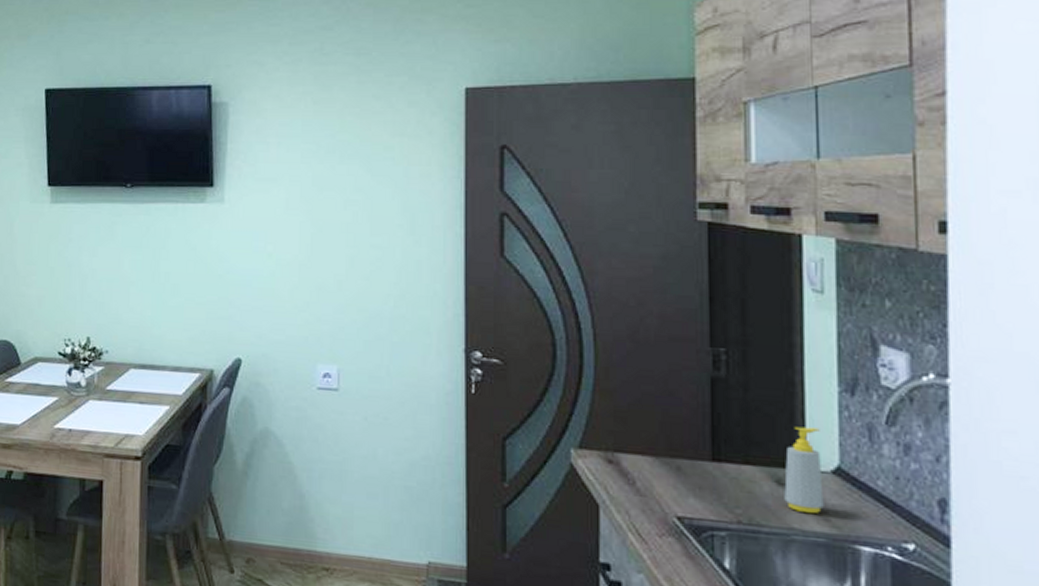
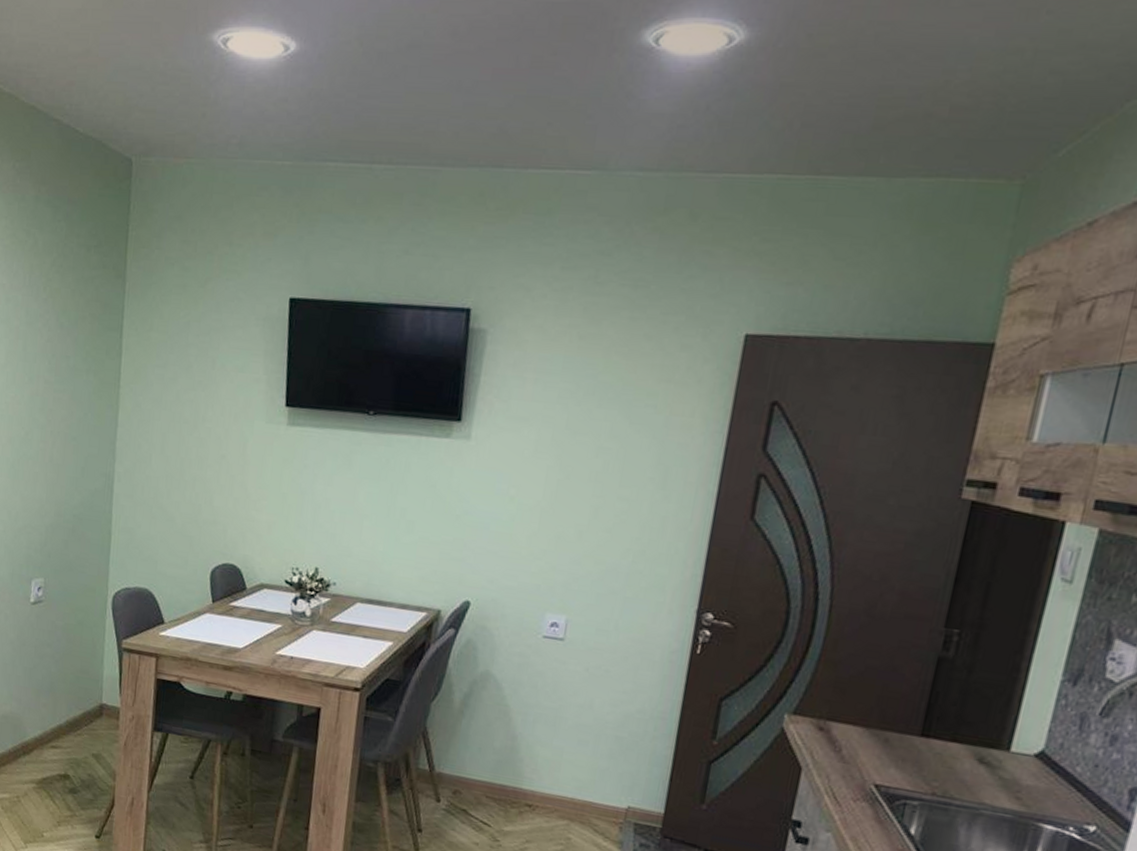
soap bottle: present [784,426,824,513] -> none [982,710,1034,792]

